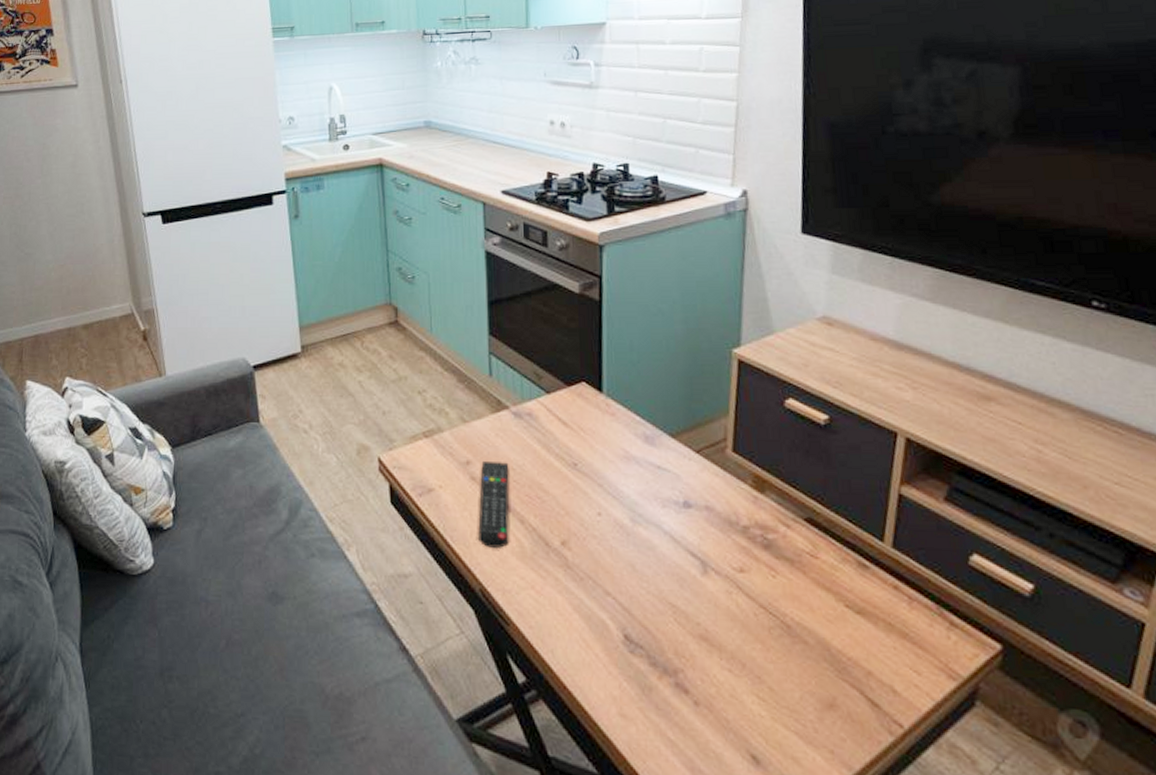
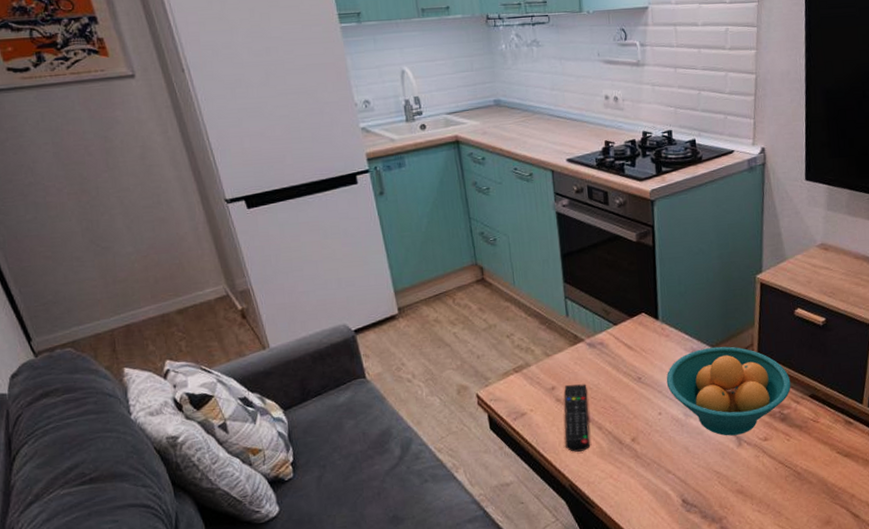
fruit bowl: none [609,435,779,559] -> present [666,346,791,436]

